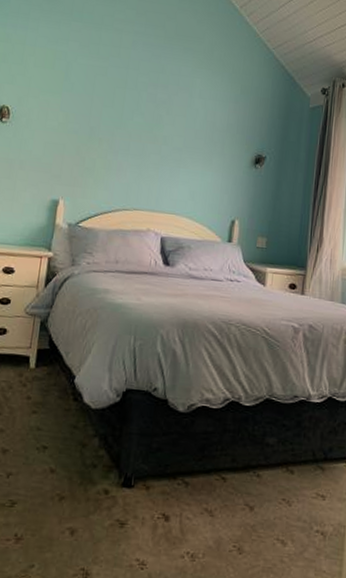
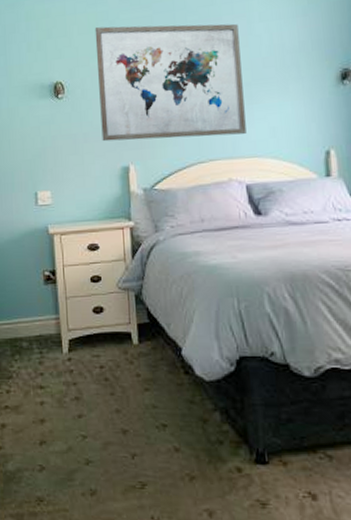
wall art: none [38,64,181,192] -> present [95,23,246,142]

